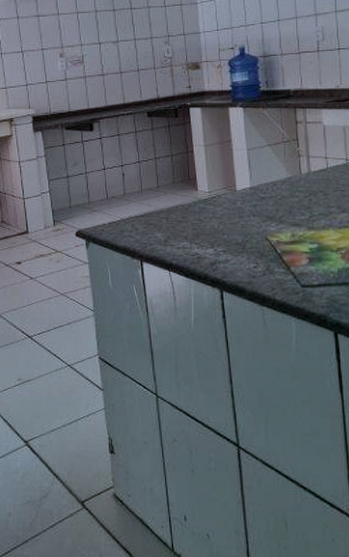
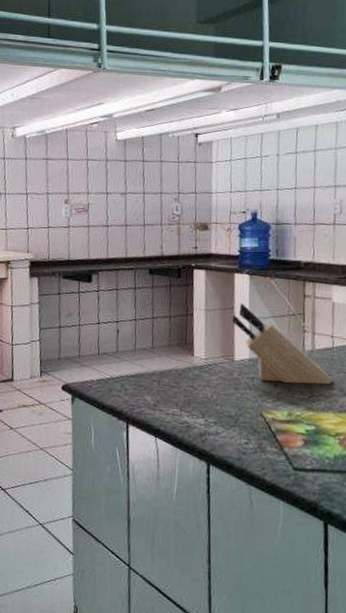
knife block: none [230,136,331,207] -> present [231,303,334,385]

